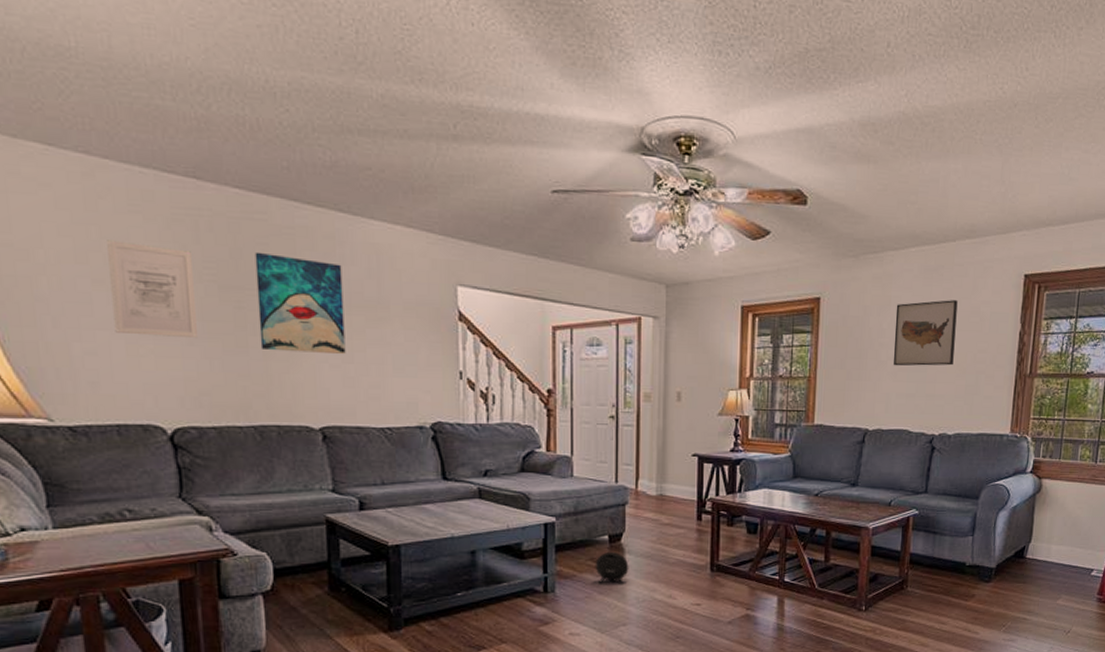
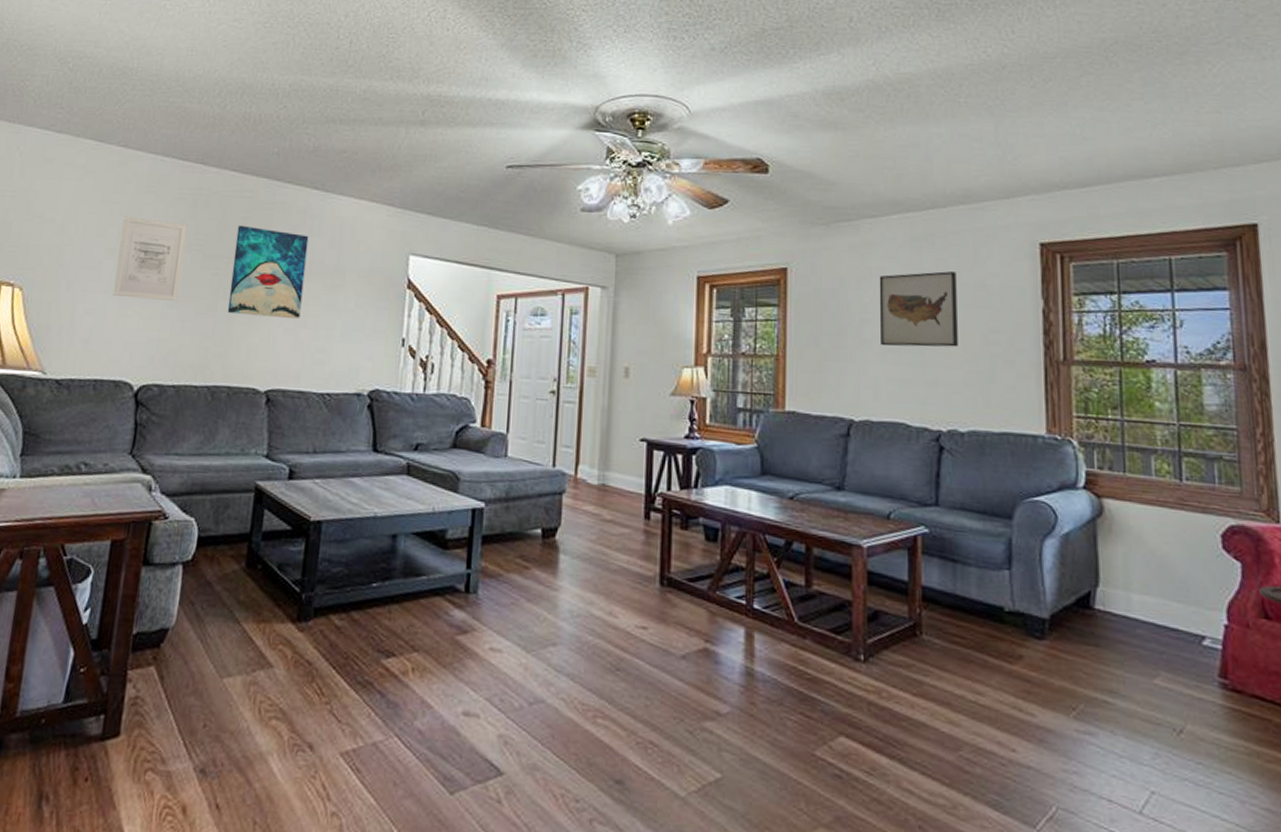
speaker: present [595,551,629,584] -> none [524,548,563,591]

